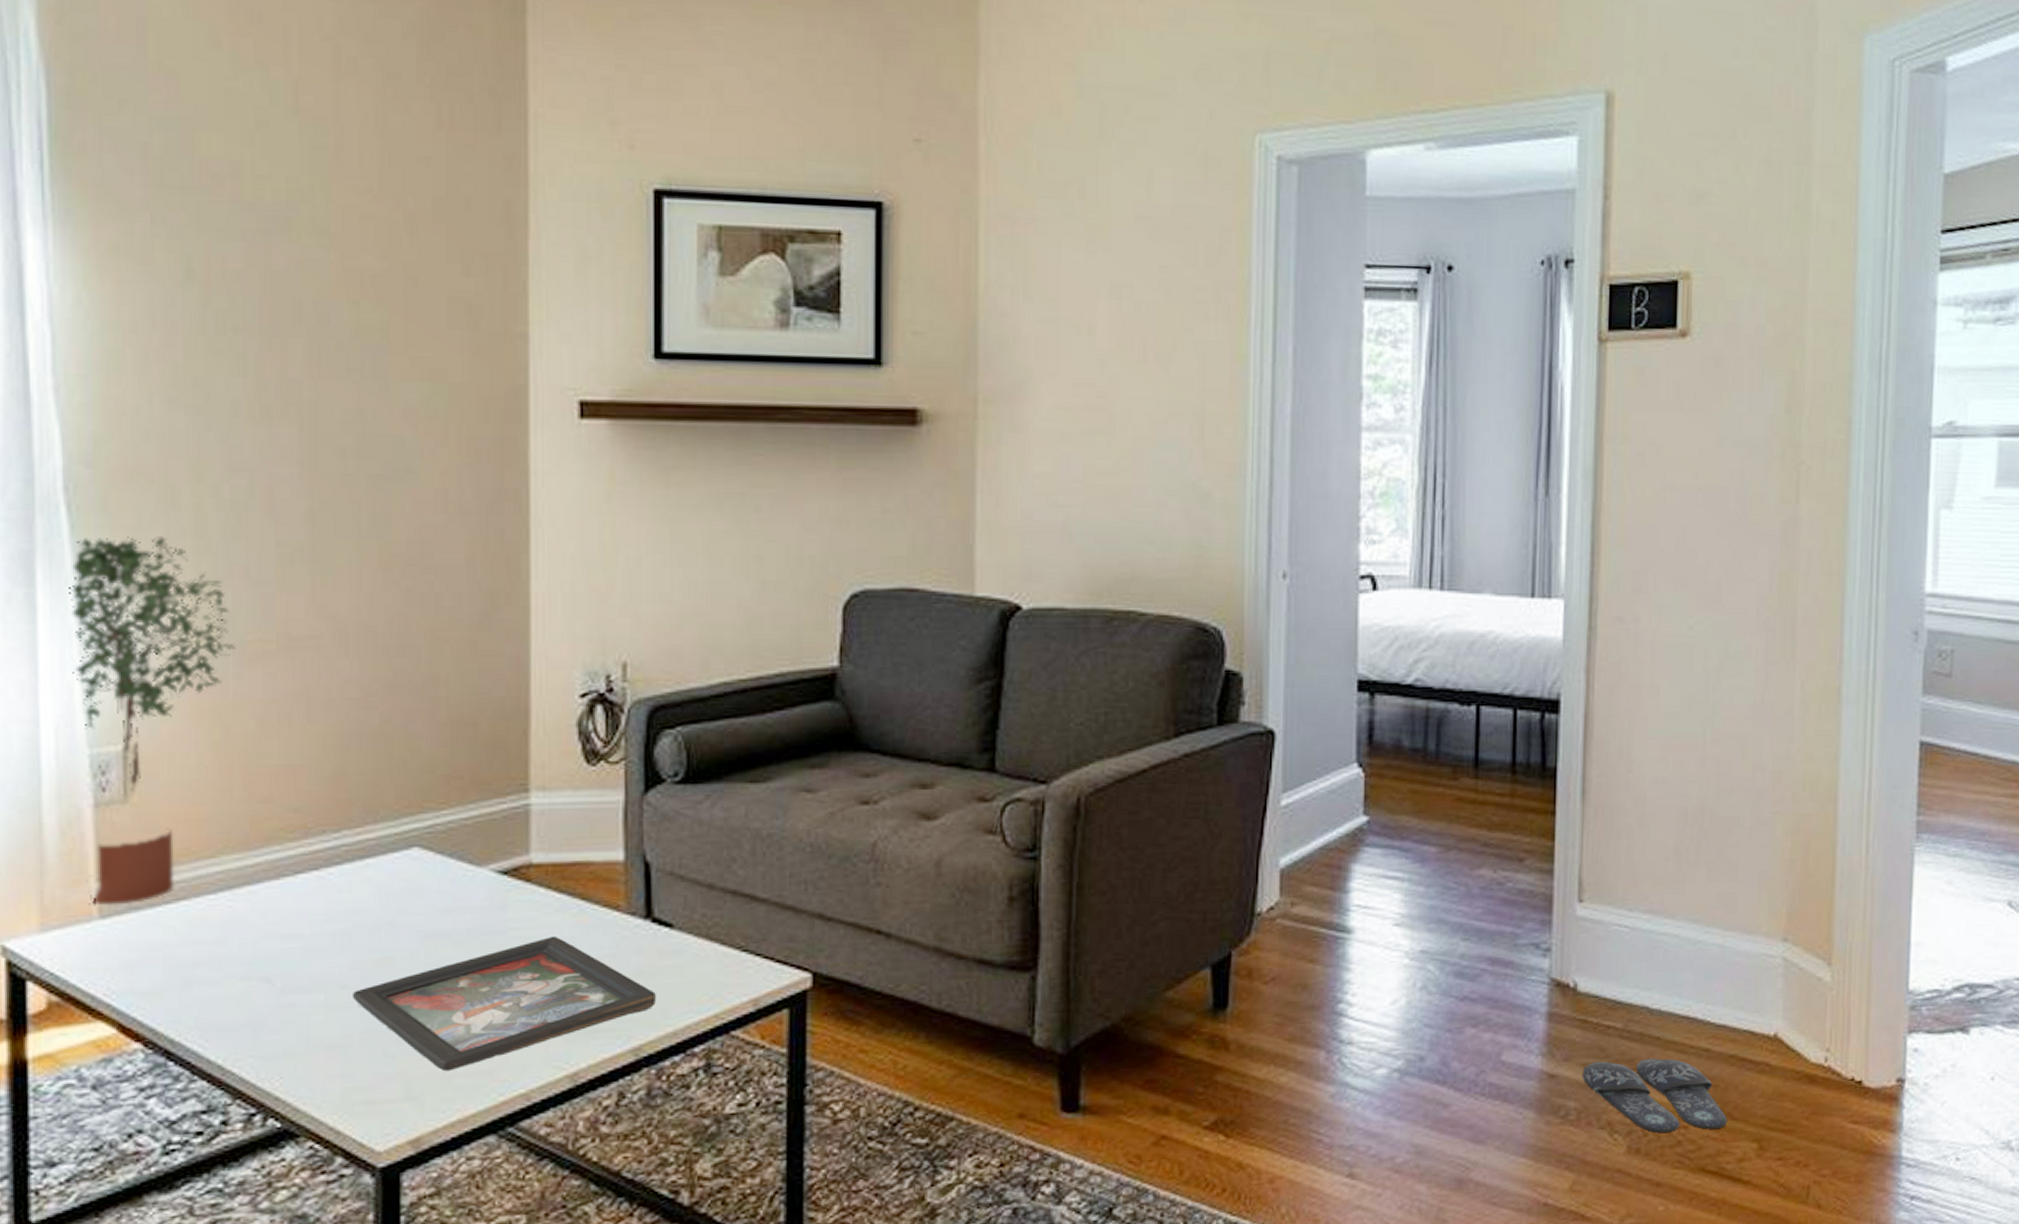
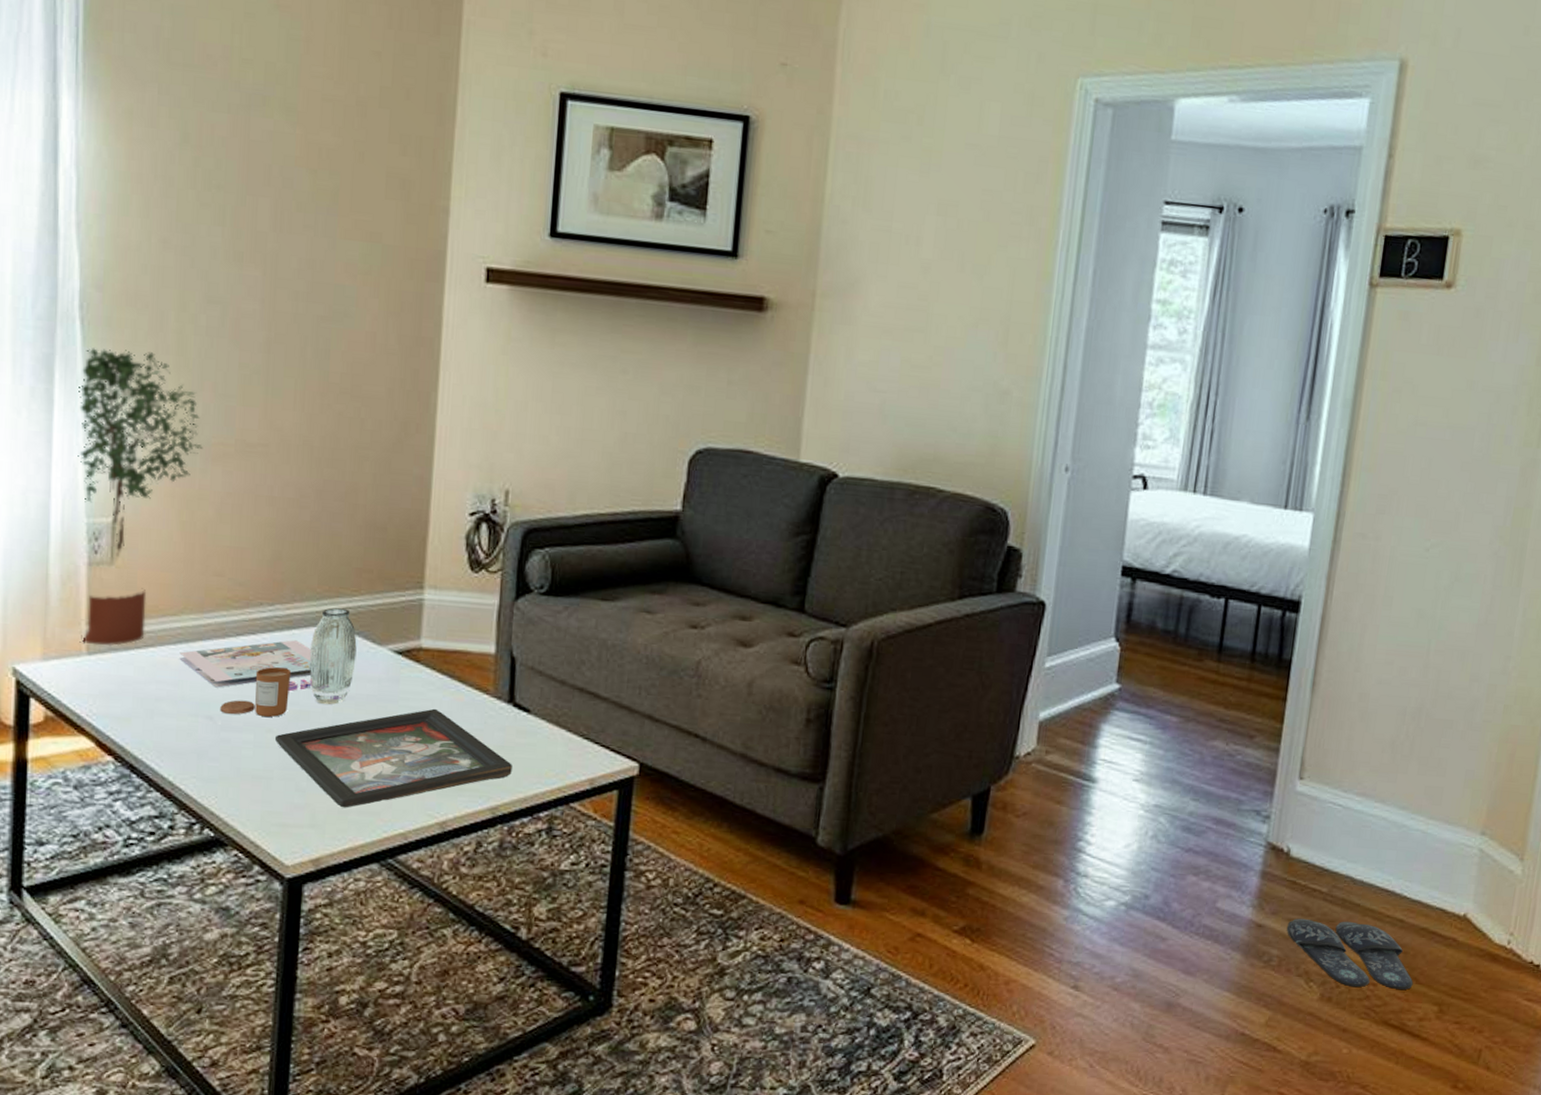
magazine: none [221,871,397,941] -> present [179,640,313,692]
candle: none [279,907,368,973] -> present [220,667,292,717]
vase: none [389,826,450,947] -> present [309,608,357,705]

